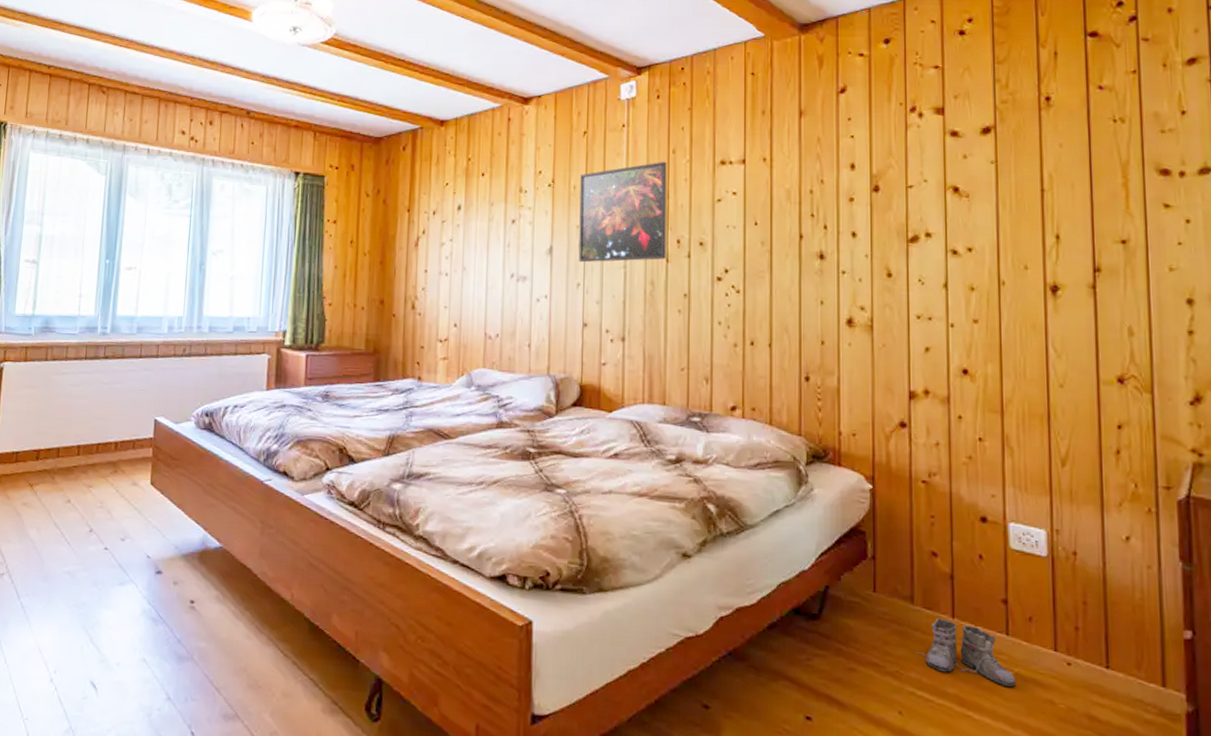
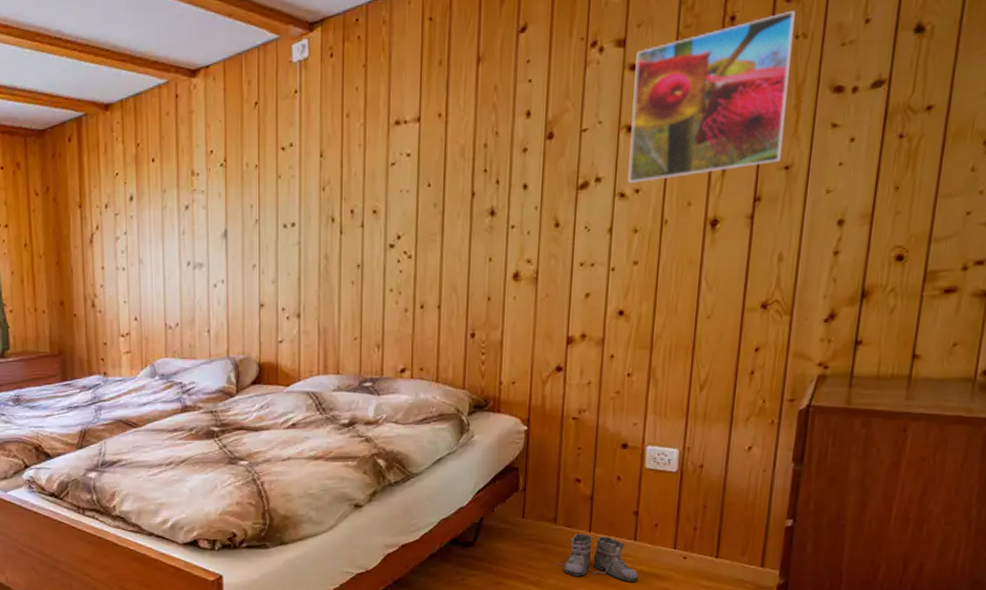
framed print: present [578,161,667,263] -> none [253,127,341,243]
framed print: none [956,96,1117,242] -> present [627,10,797,183]

